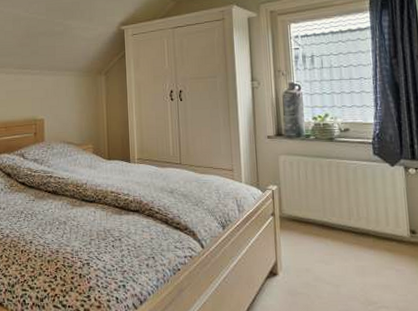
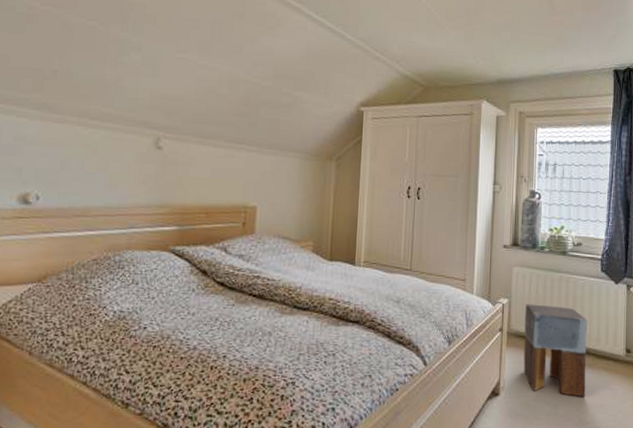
stool: none [295,189,369,277] -> present [523,304,587,397]

